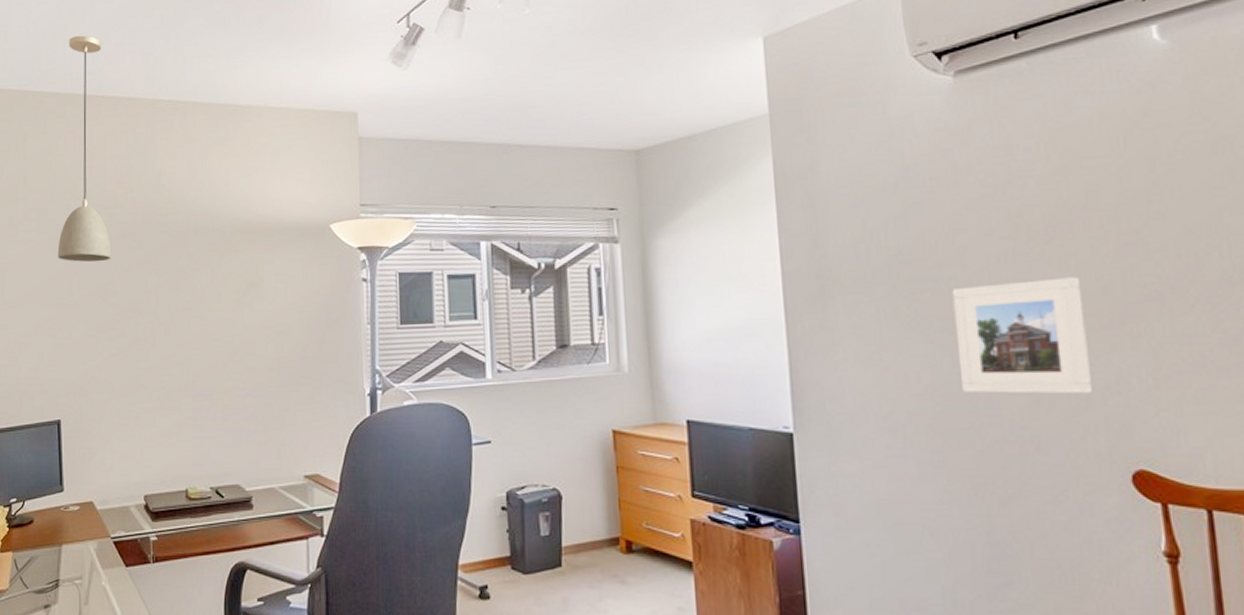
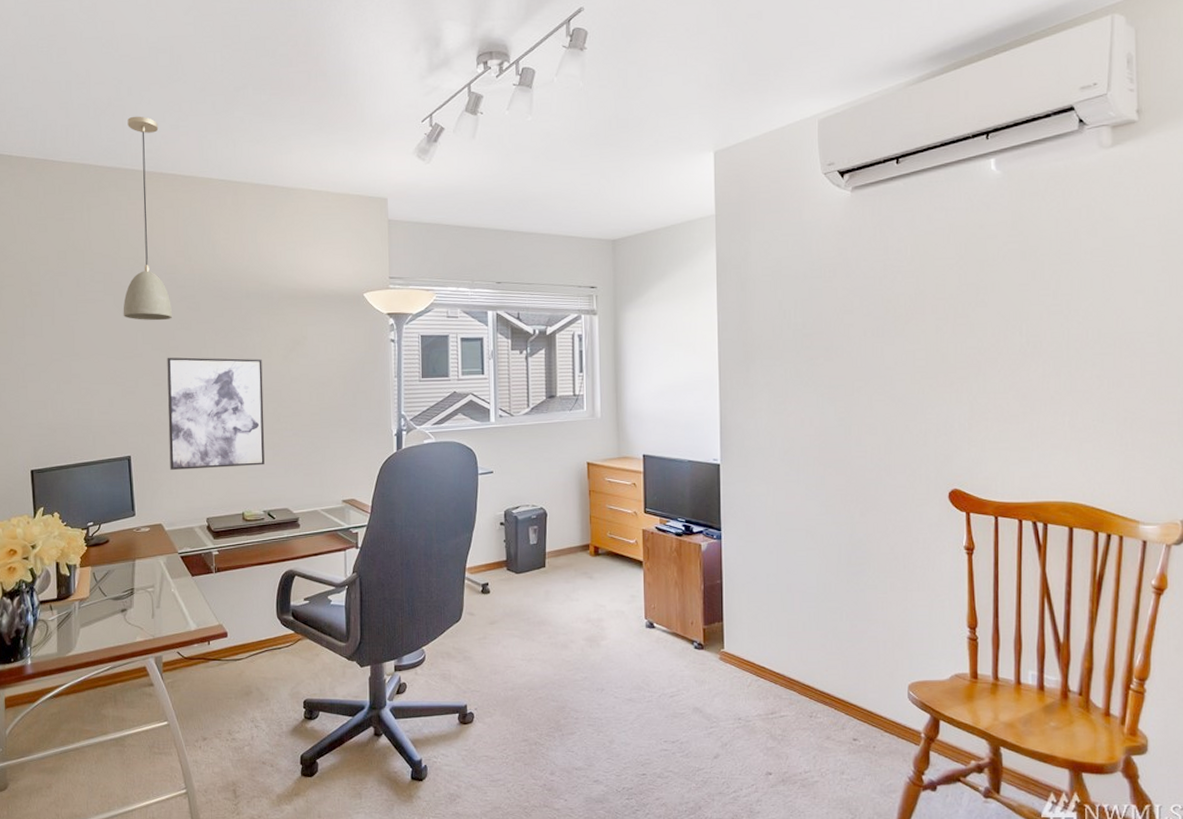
wall art: none [103,303,213,437] -> present [167,357,265,470]
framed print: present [952,277,1092,394] -> none [839,348,928,435]

